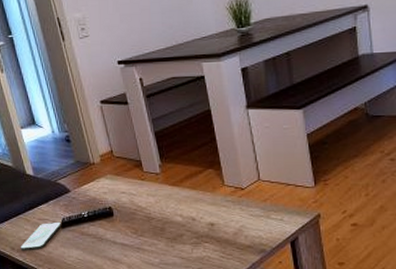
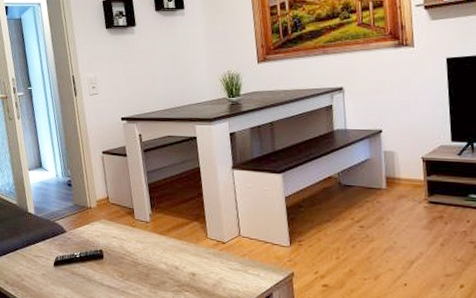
smartphone: present [20,221,62,251] -> none [13,259,55,286]

